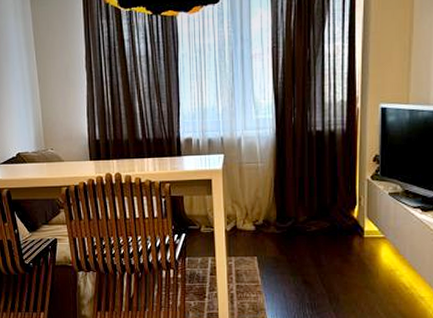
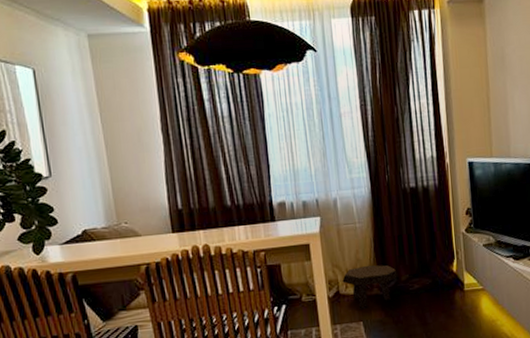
footstool: none [240,204,295,245] -> present [342,265,397,309]

